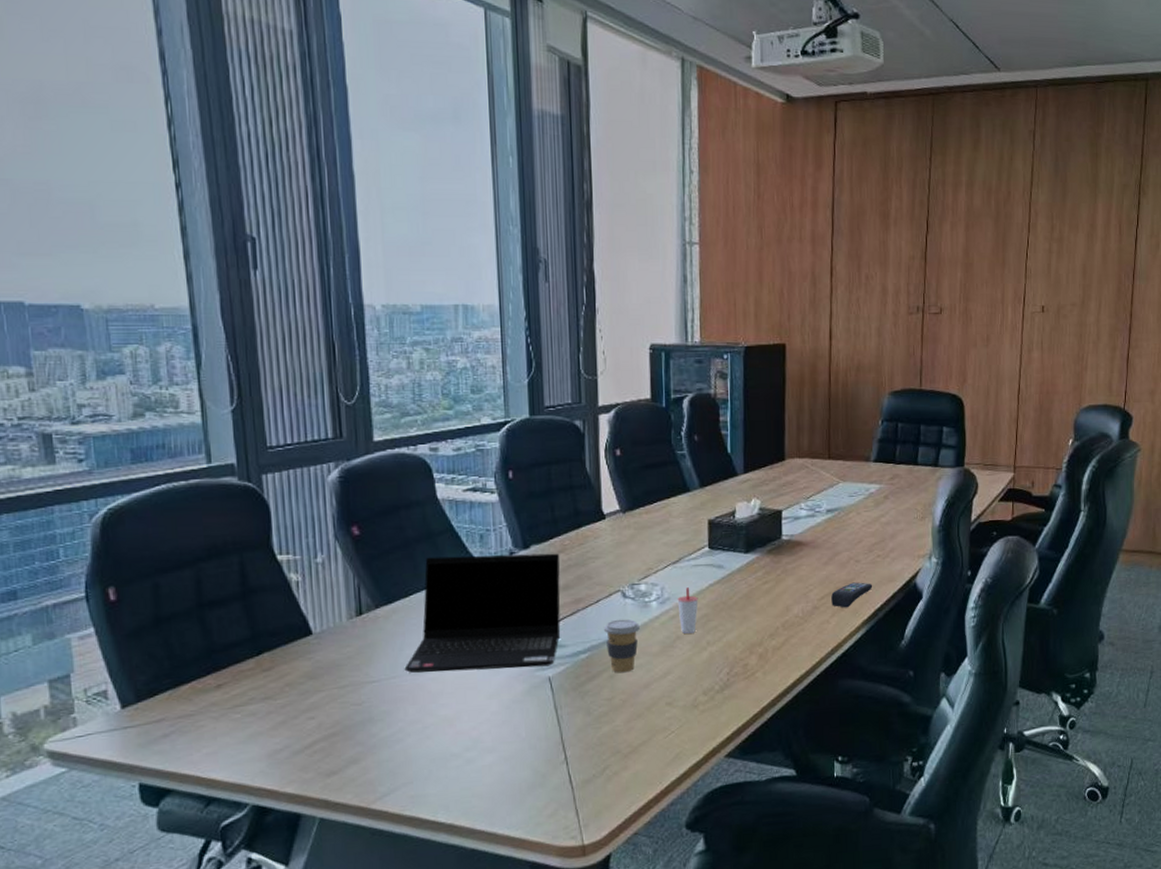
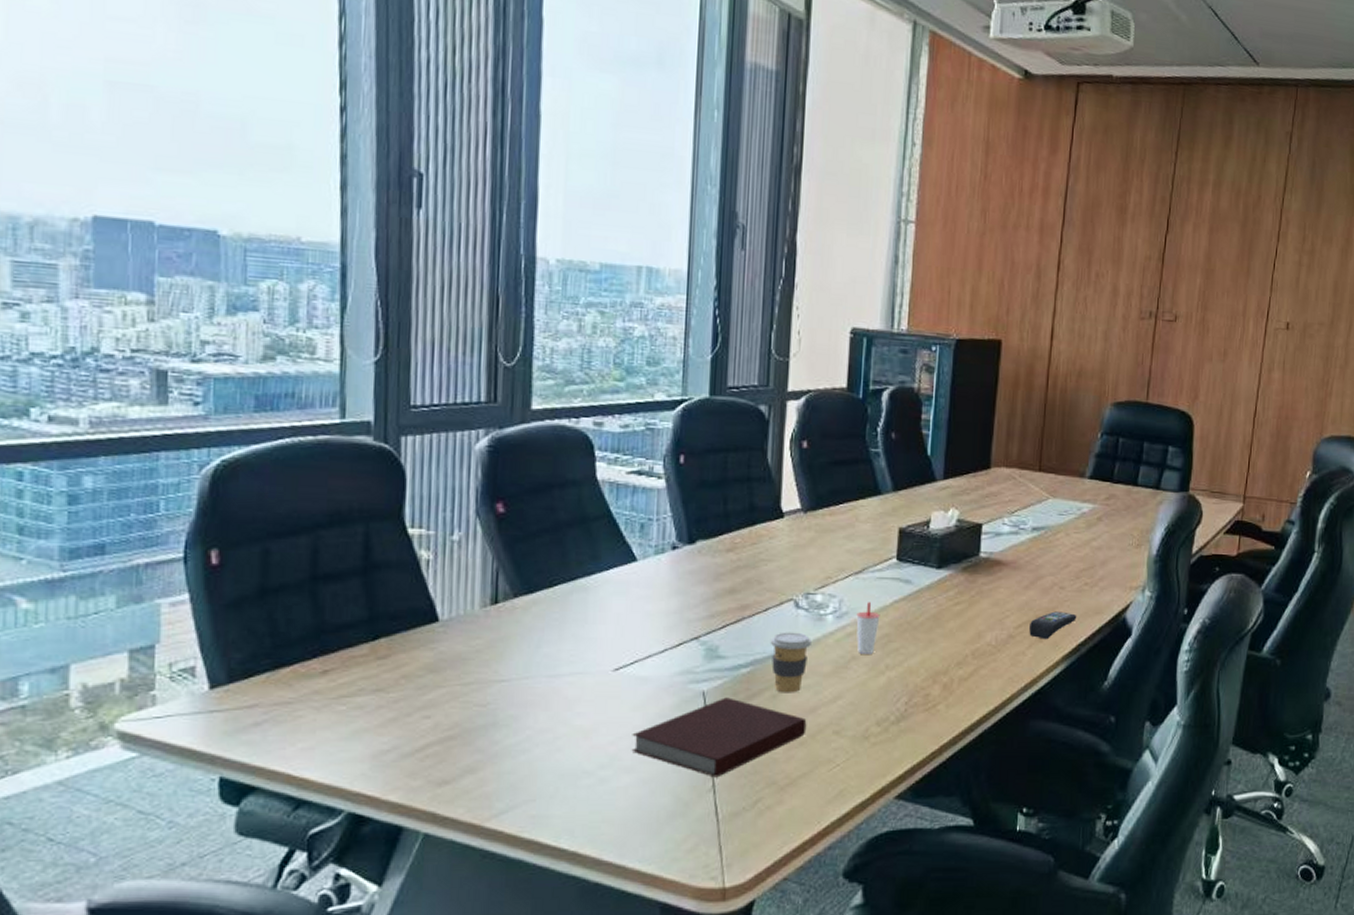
laptop computer: present [404,553,561,673] -> none [539,544,729,679]
notebook: none [490,680,643,751] -> present [631,697,807,778]

